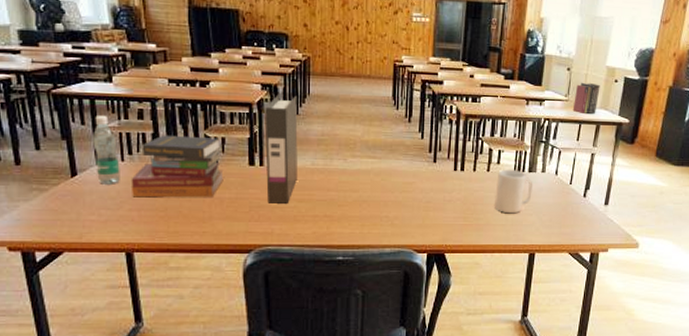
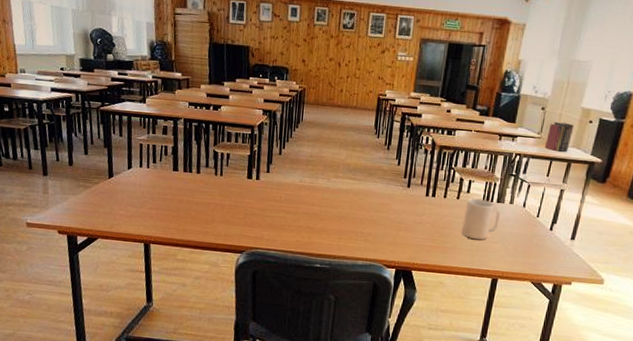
bottle: present [92,116,120,184] -> none [126,130,146,187]
books: present [130,135,224,198] -> none [152,148,227,203]
binder: present [264,95,299,204] -> none [260,119,292,214]

